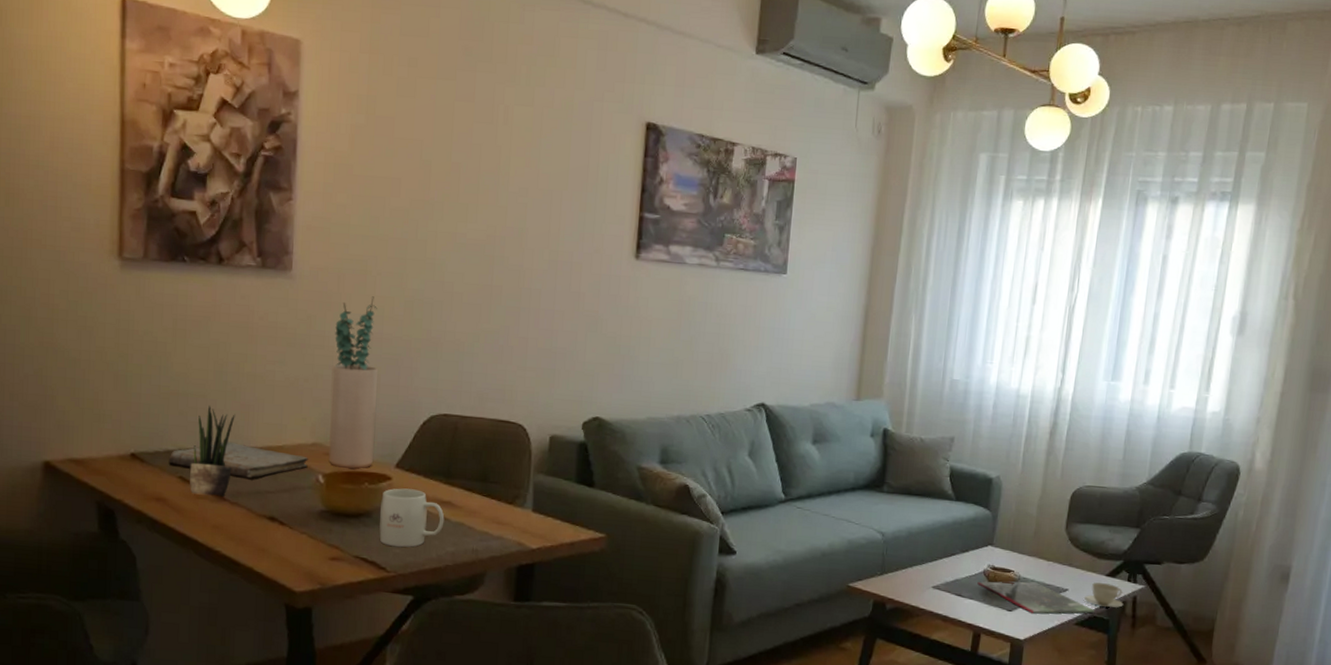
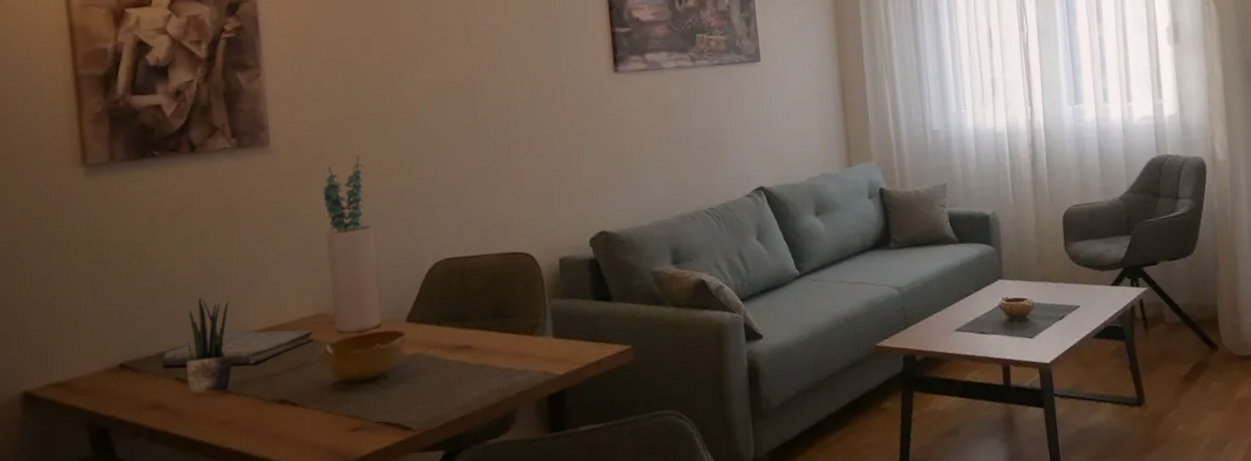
mug: present [379,488,445,548] -> none [395,339,465,405]
magazine: present [977,581,1094,614] -> none [996,305,1108,336]
teacup: present [1084,582,1124,608] -> none [1096,292,1133,316]

